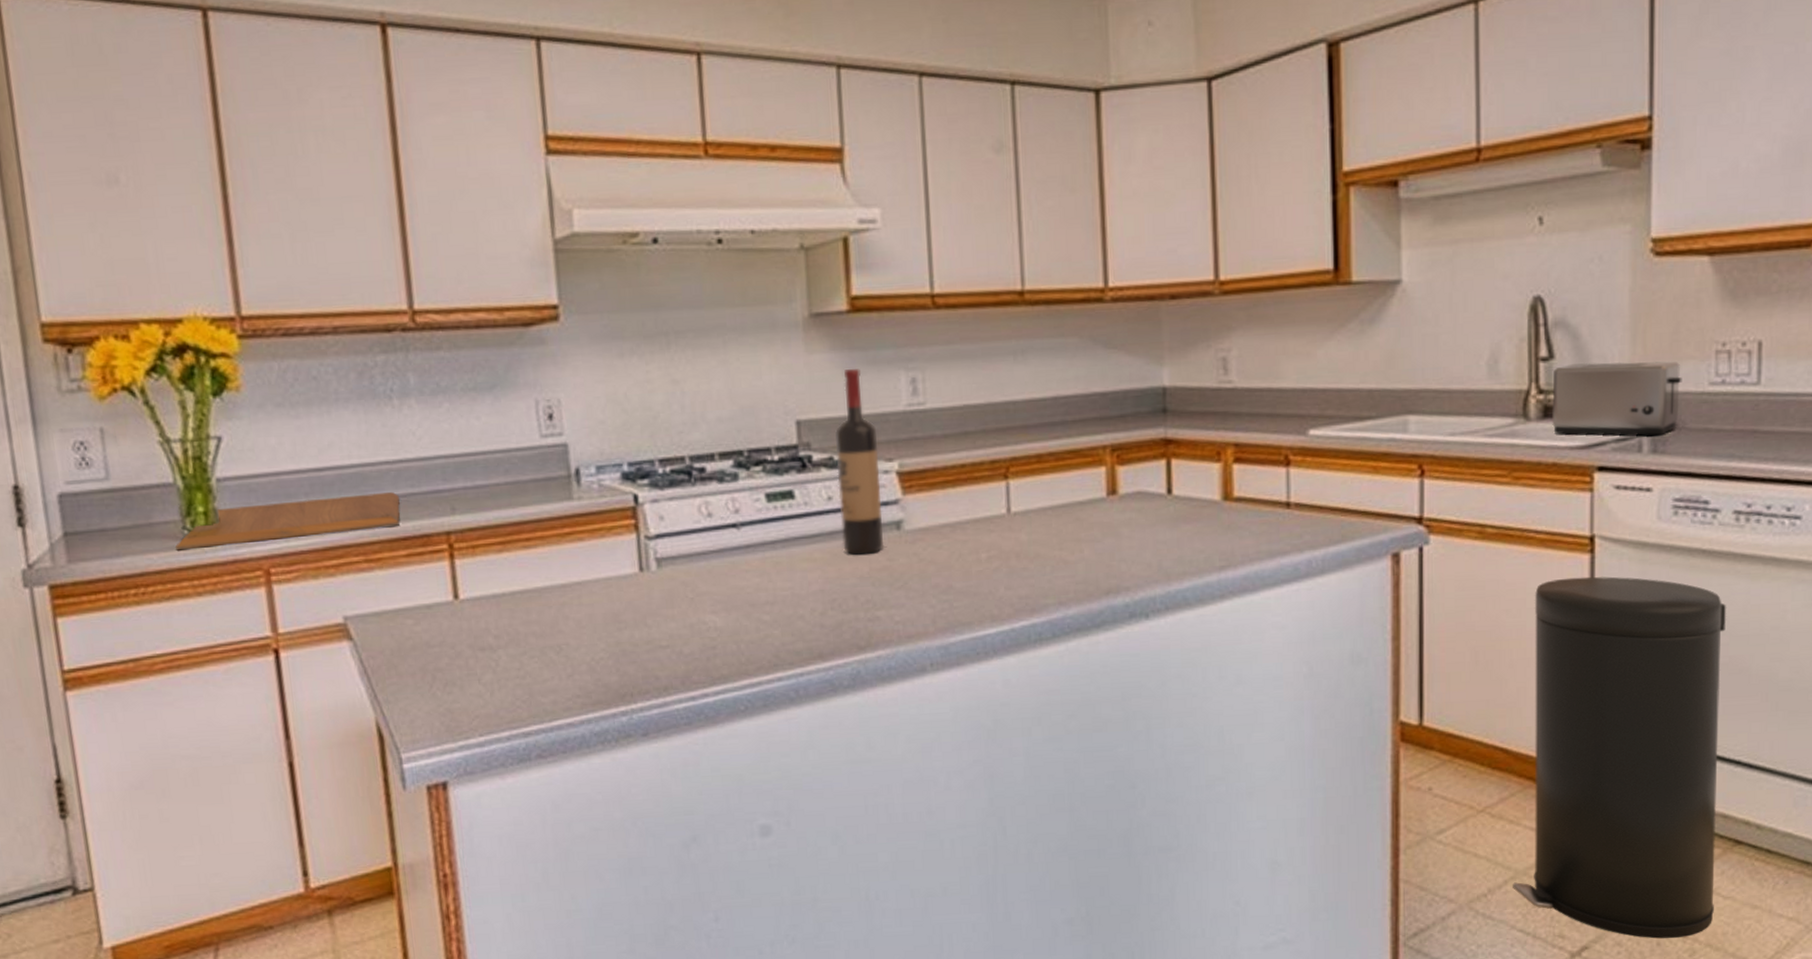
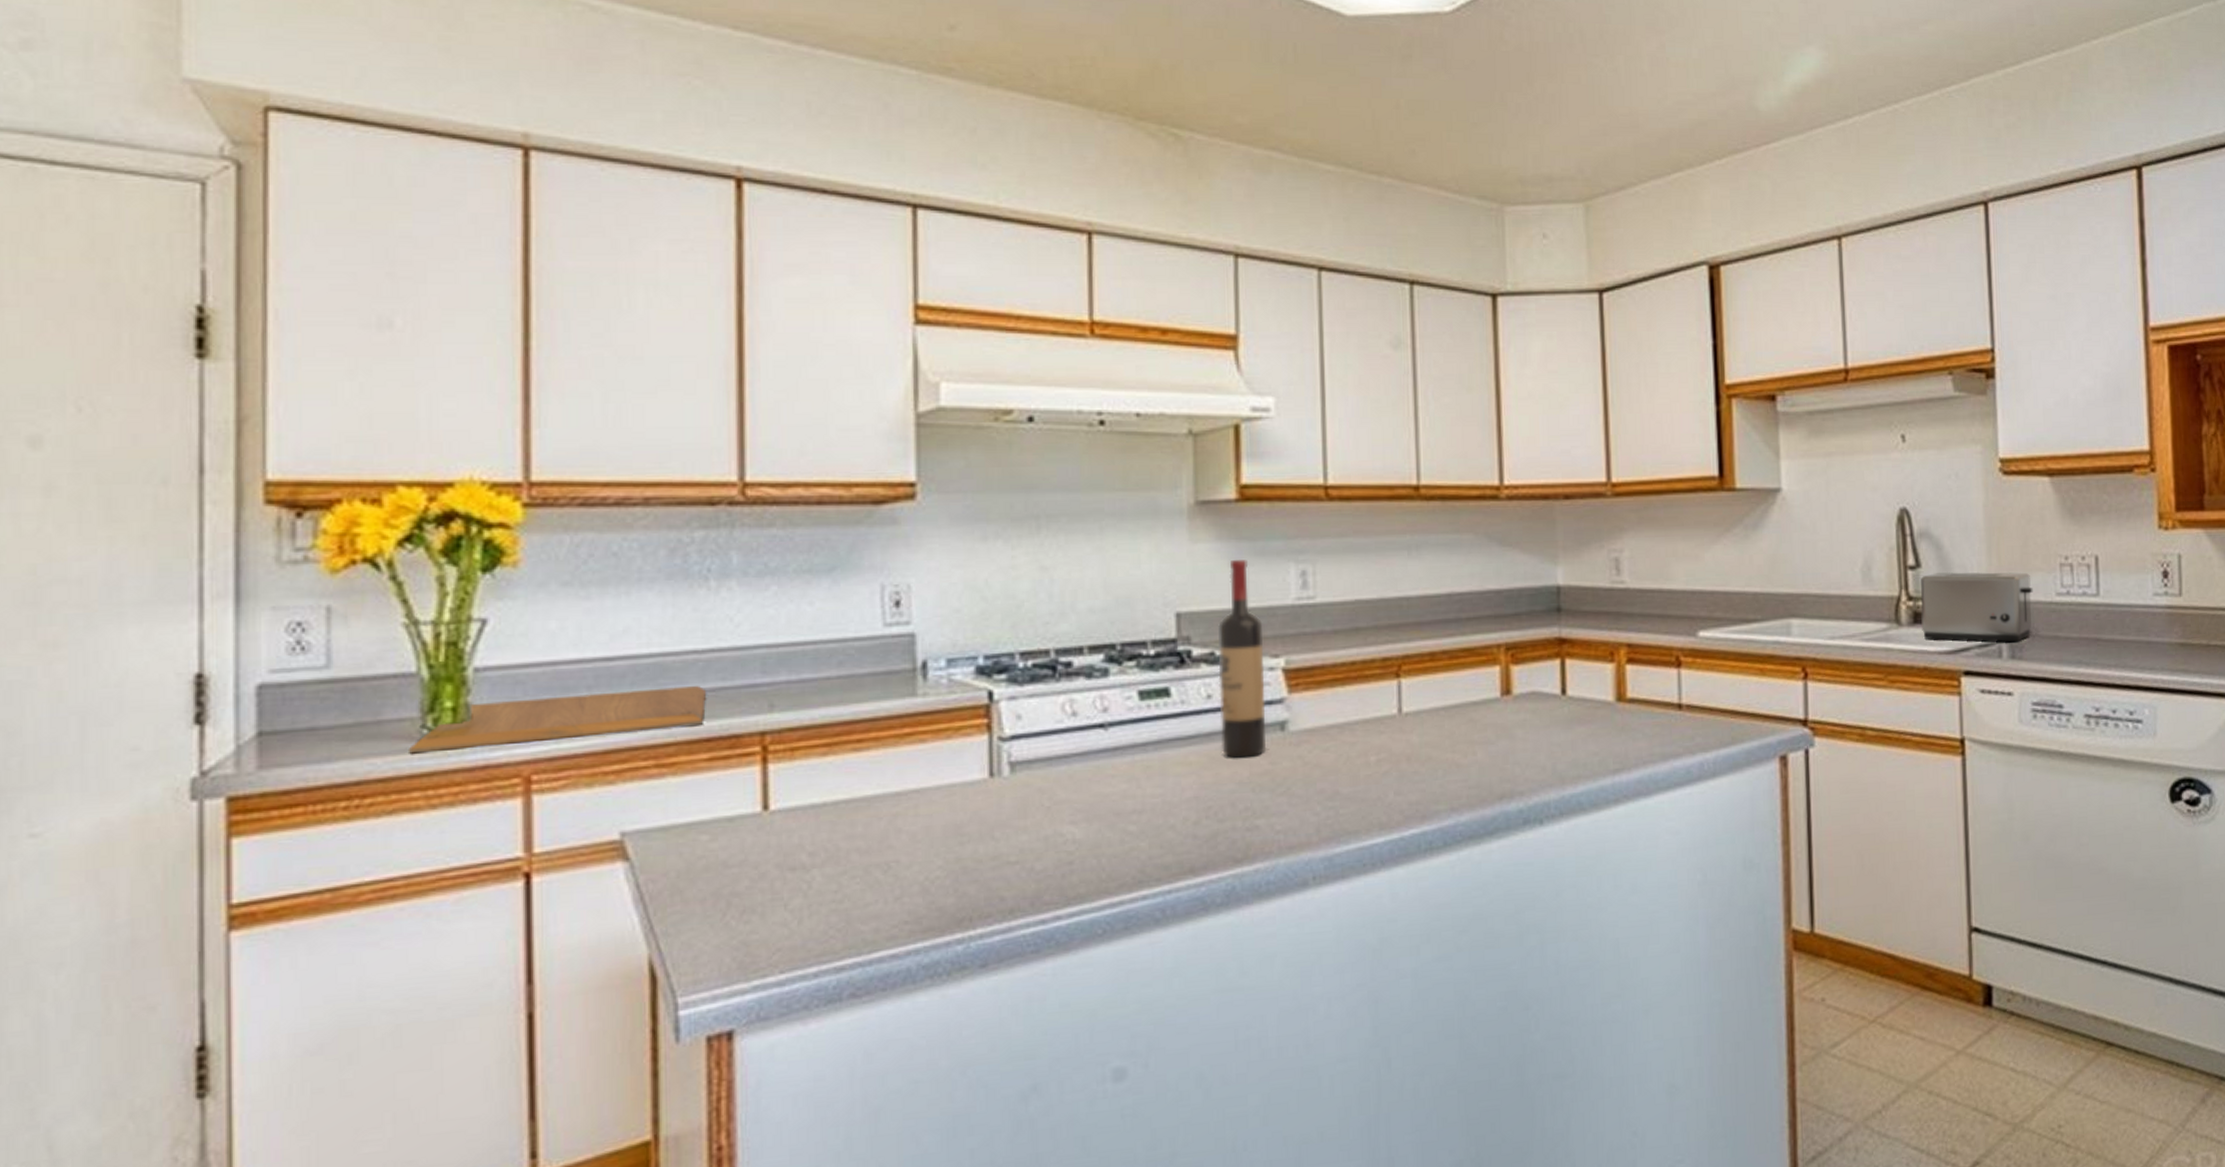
pedal bin: present [1513,576,1726,938] -> none [1905,778,2092,1149]

